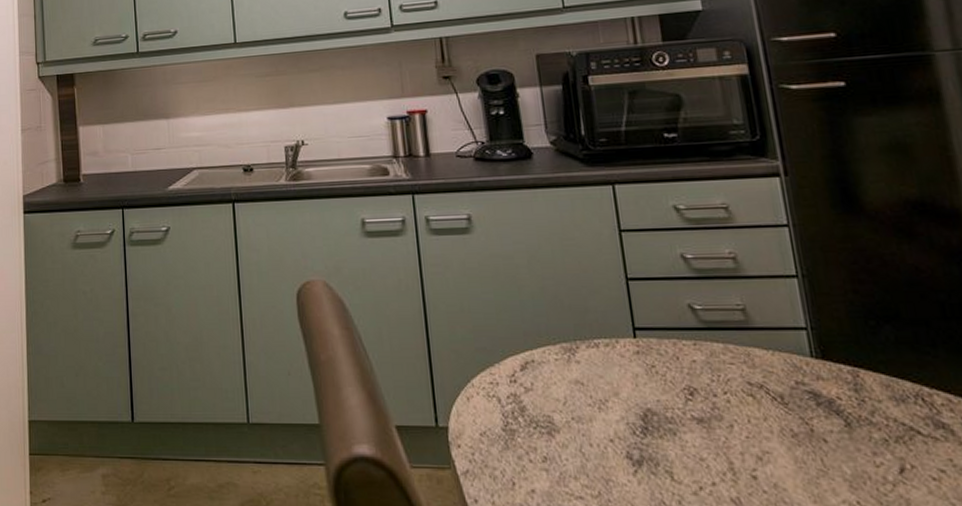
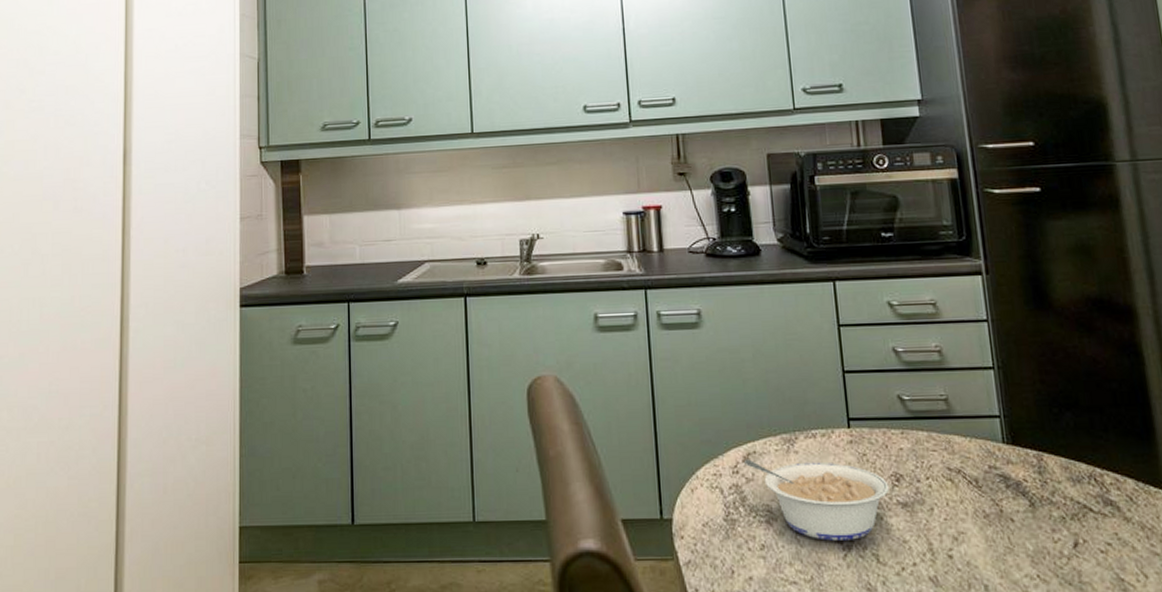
legume: none [522,368,683,456] -> present [744,459,889,541]

